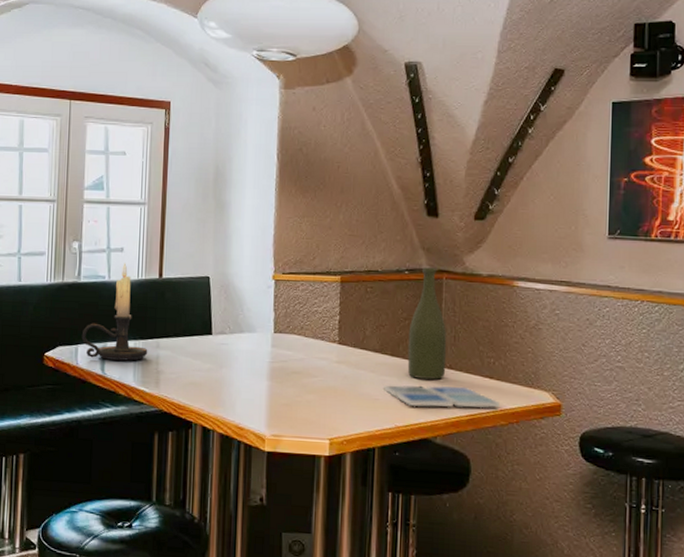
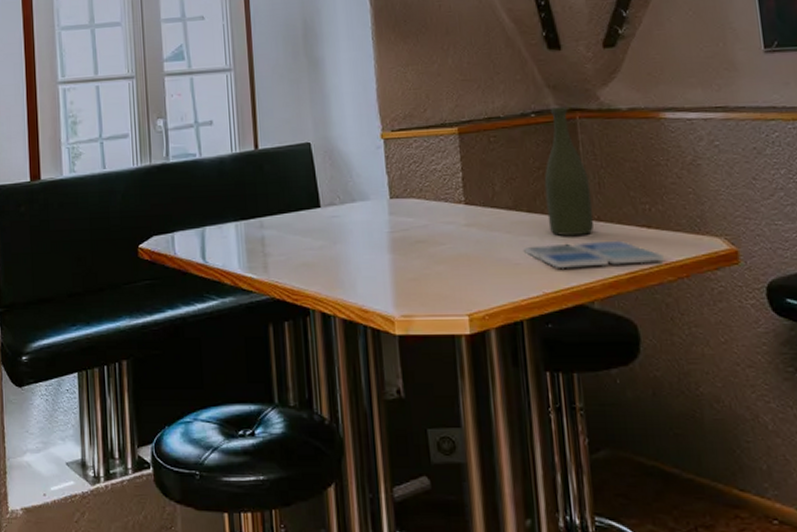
candle holder: present [81,263,148,361] -> none [176,137,252,246]

